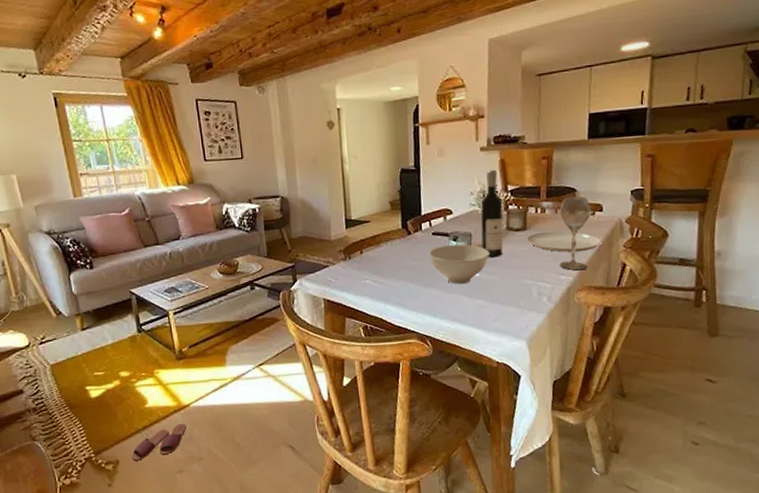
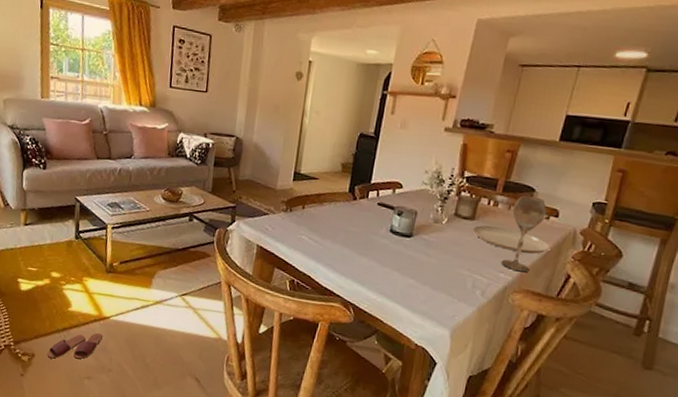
bowl: present [428,244,491,285] -> none [369,217,433,261]
bottle: present [480,169,503,258] -> none [424,151,457,241]

